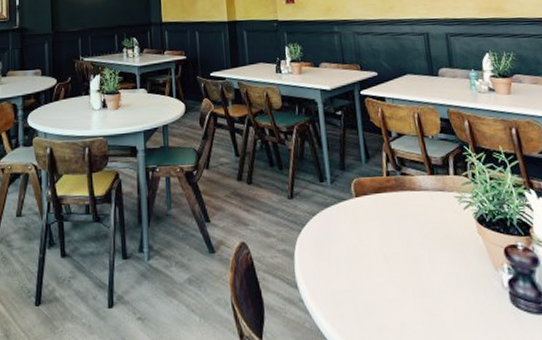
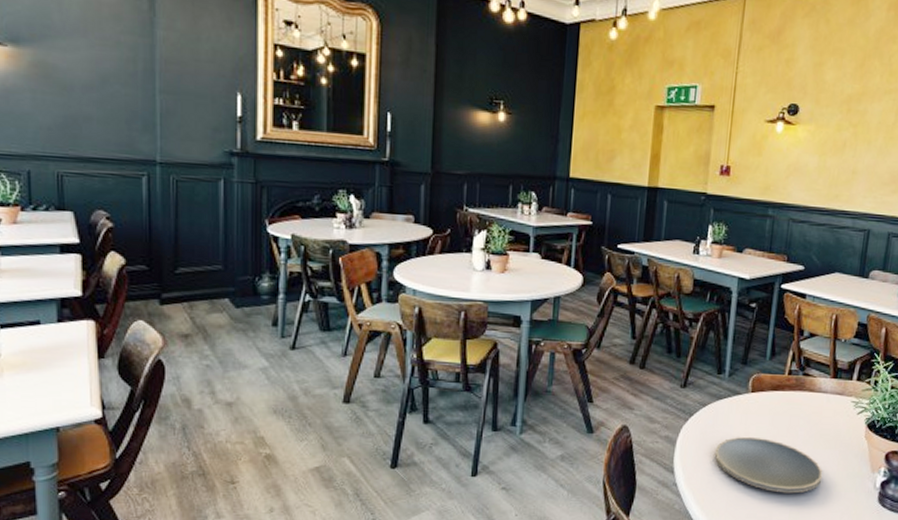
plate: none [333,242,447,301] -> present [714,436,823,494]

